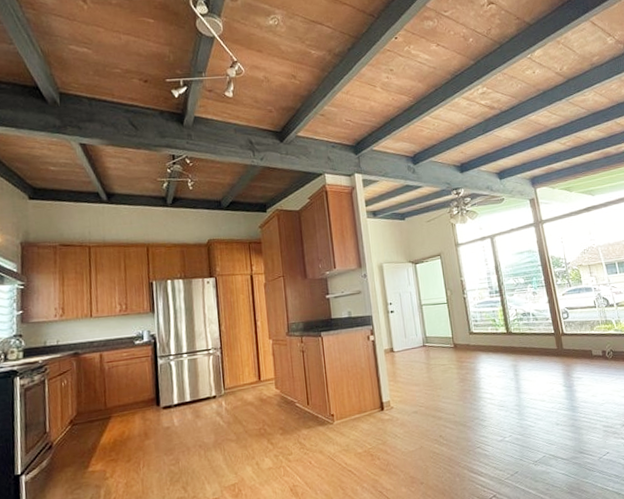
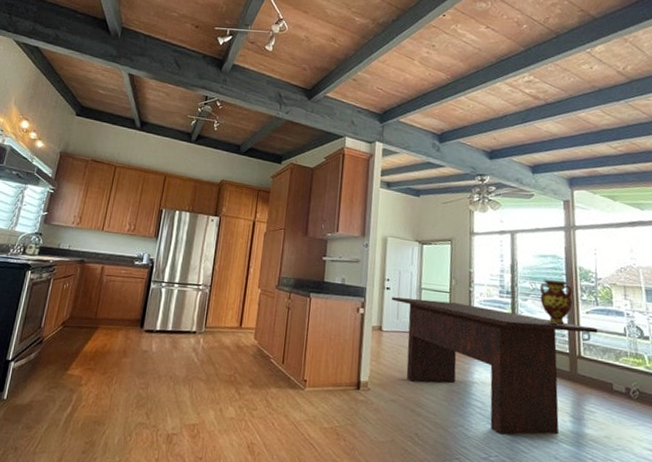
dining table: none [396,306,574,418] -> present [391,297,598,436]
decorative urn: none [522,272,550,312] -> present [539,280,573,326]

